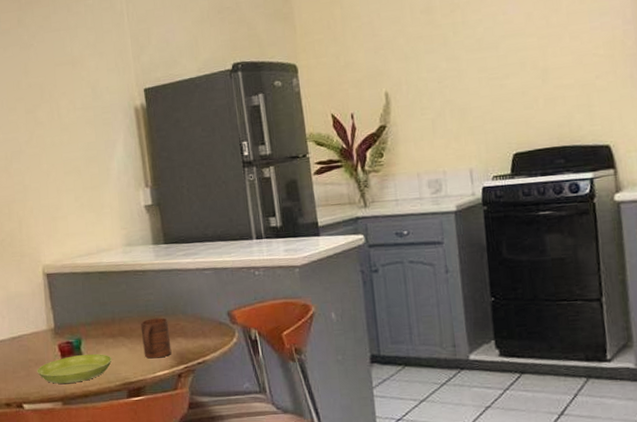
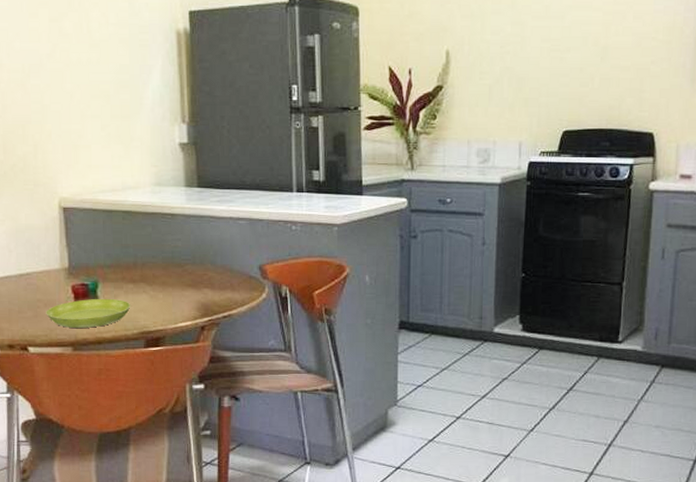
cup: present [140,318,172,359] -> none [164,266,196,308]

